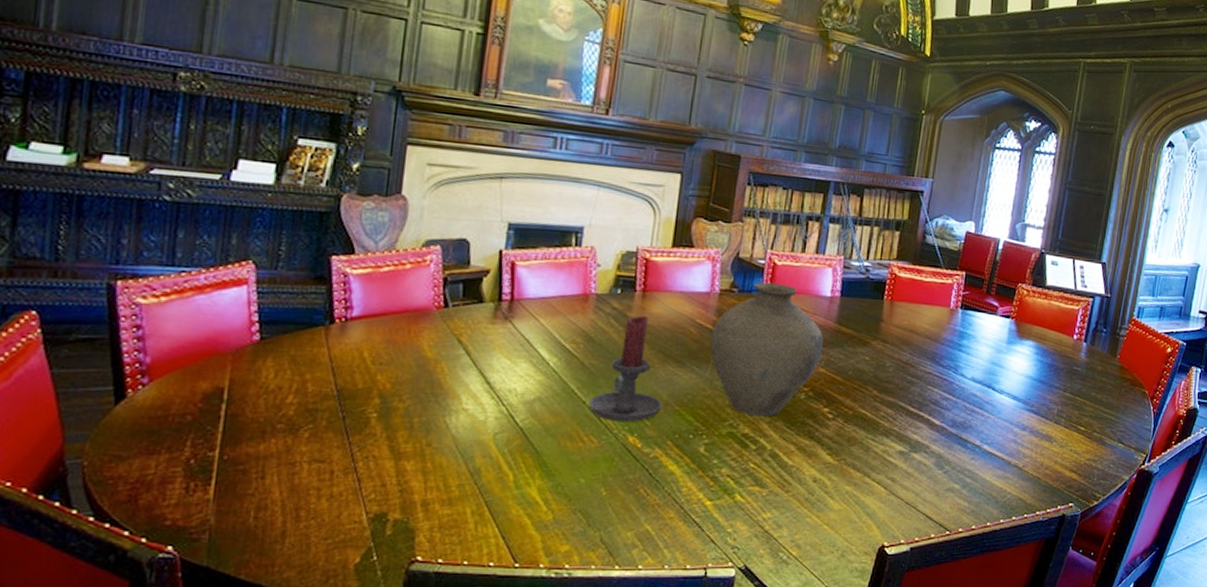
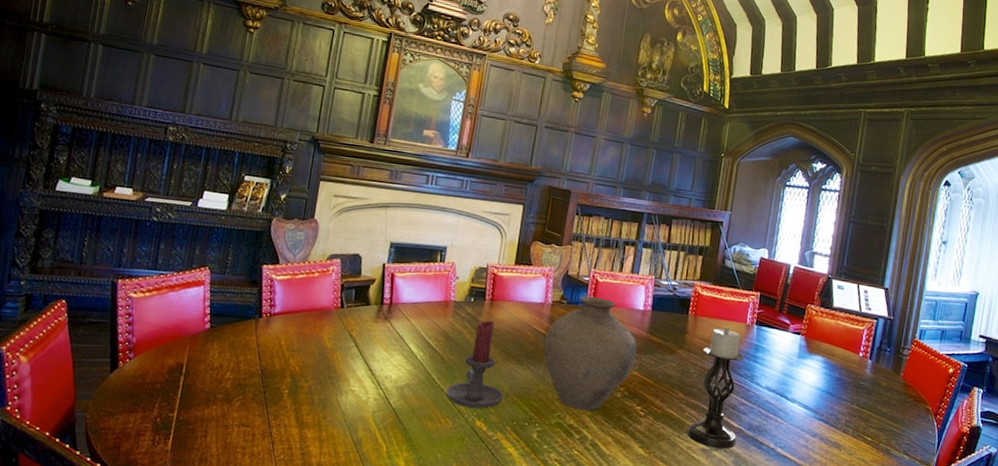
candle holder: none [883,313,947,450] -> present [687,327,744,449]

